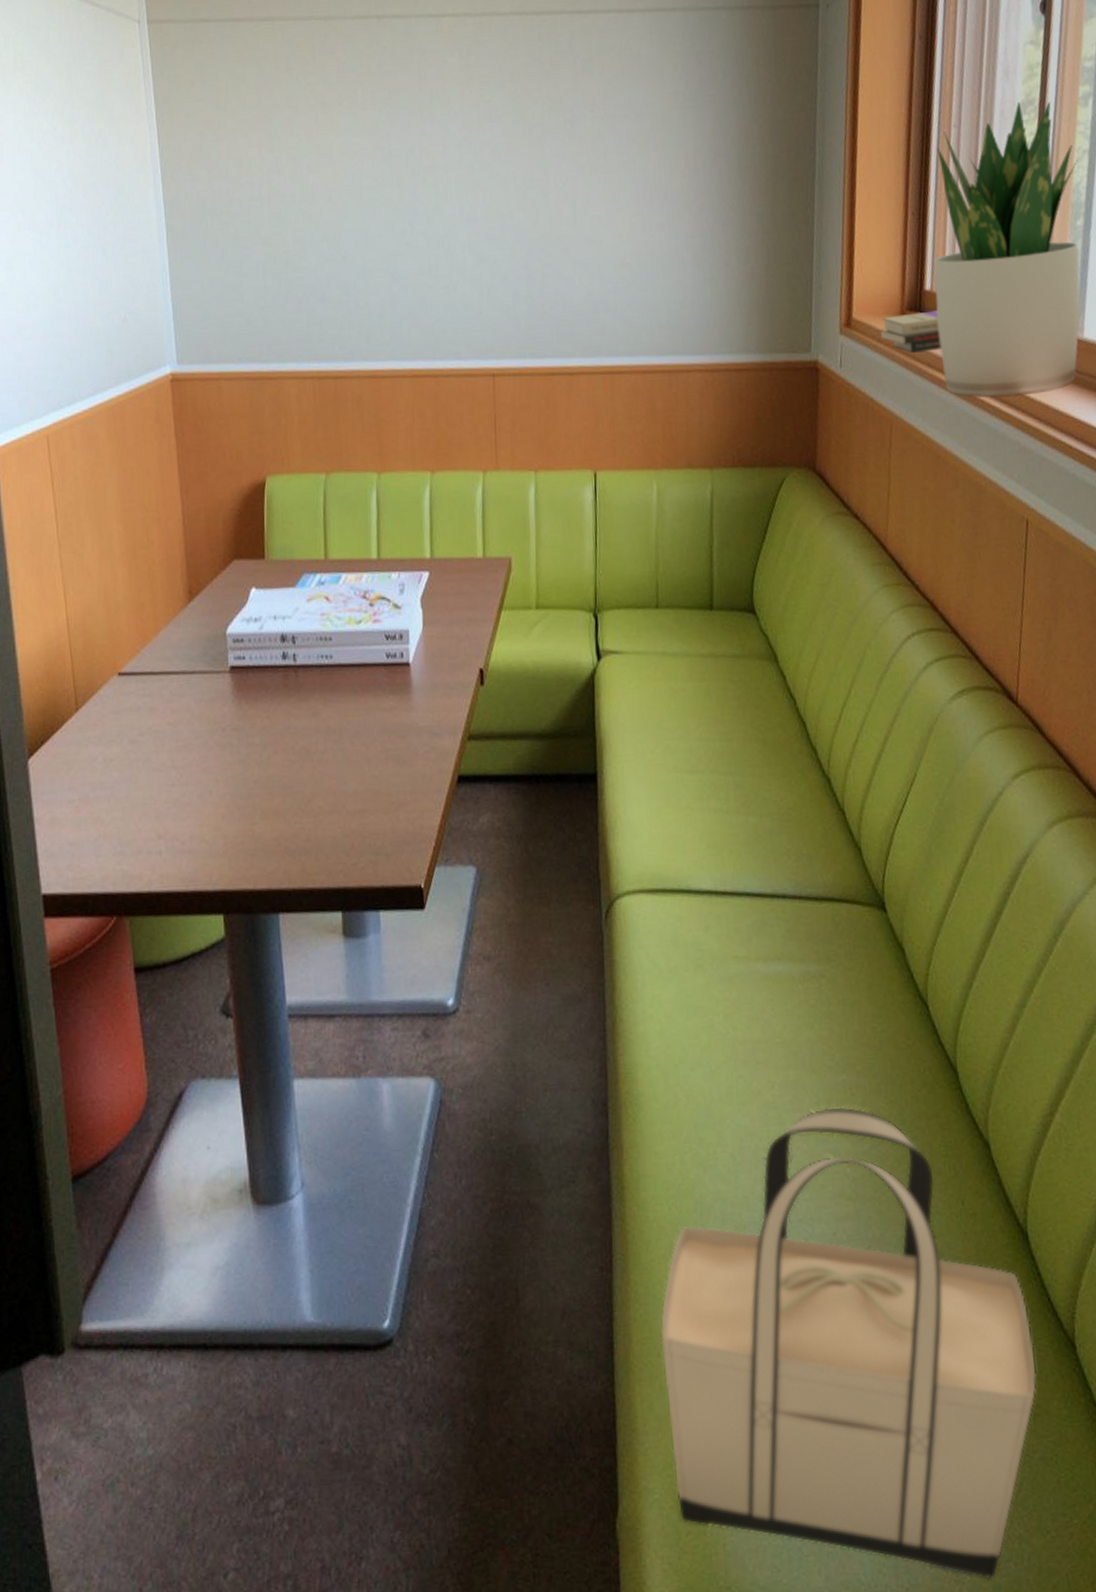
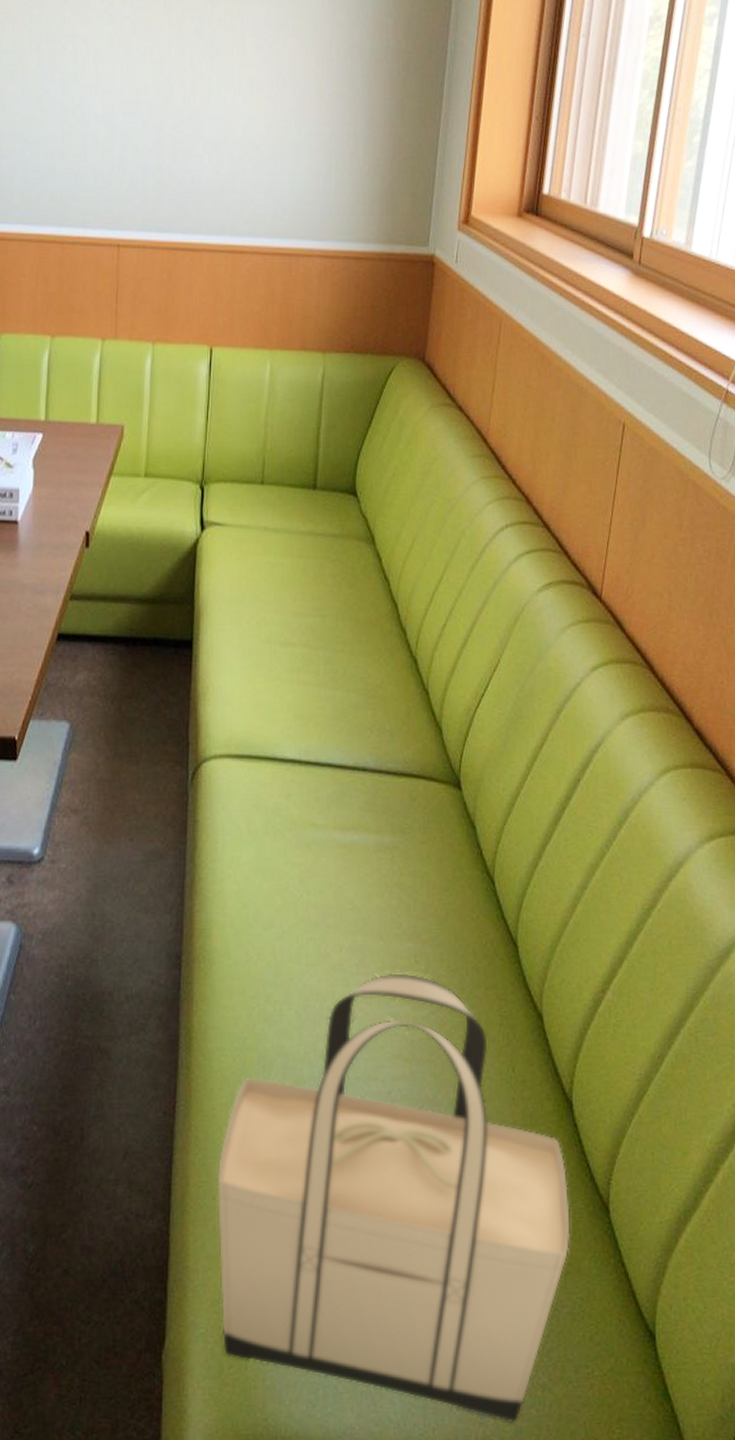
books: present [880,310,942,354] -> none [496,214,555,255]
planter: present [934,101,1080,398] -> none [552,16,699,303]

